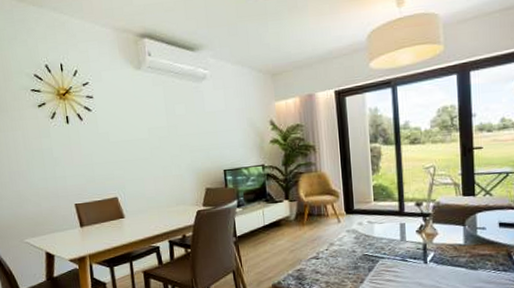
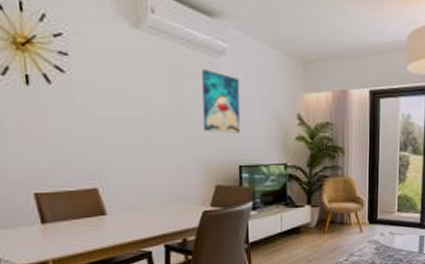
wall art: none [189,93,222,144] -> present [202,68,241,134]

